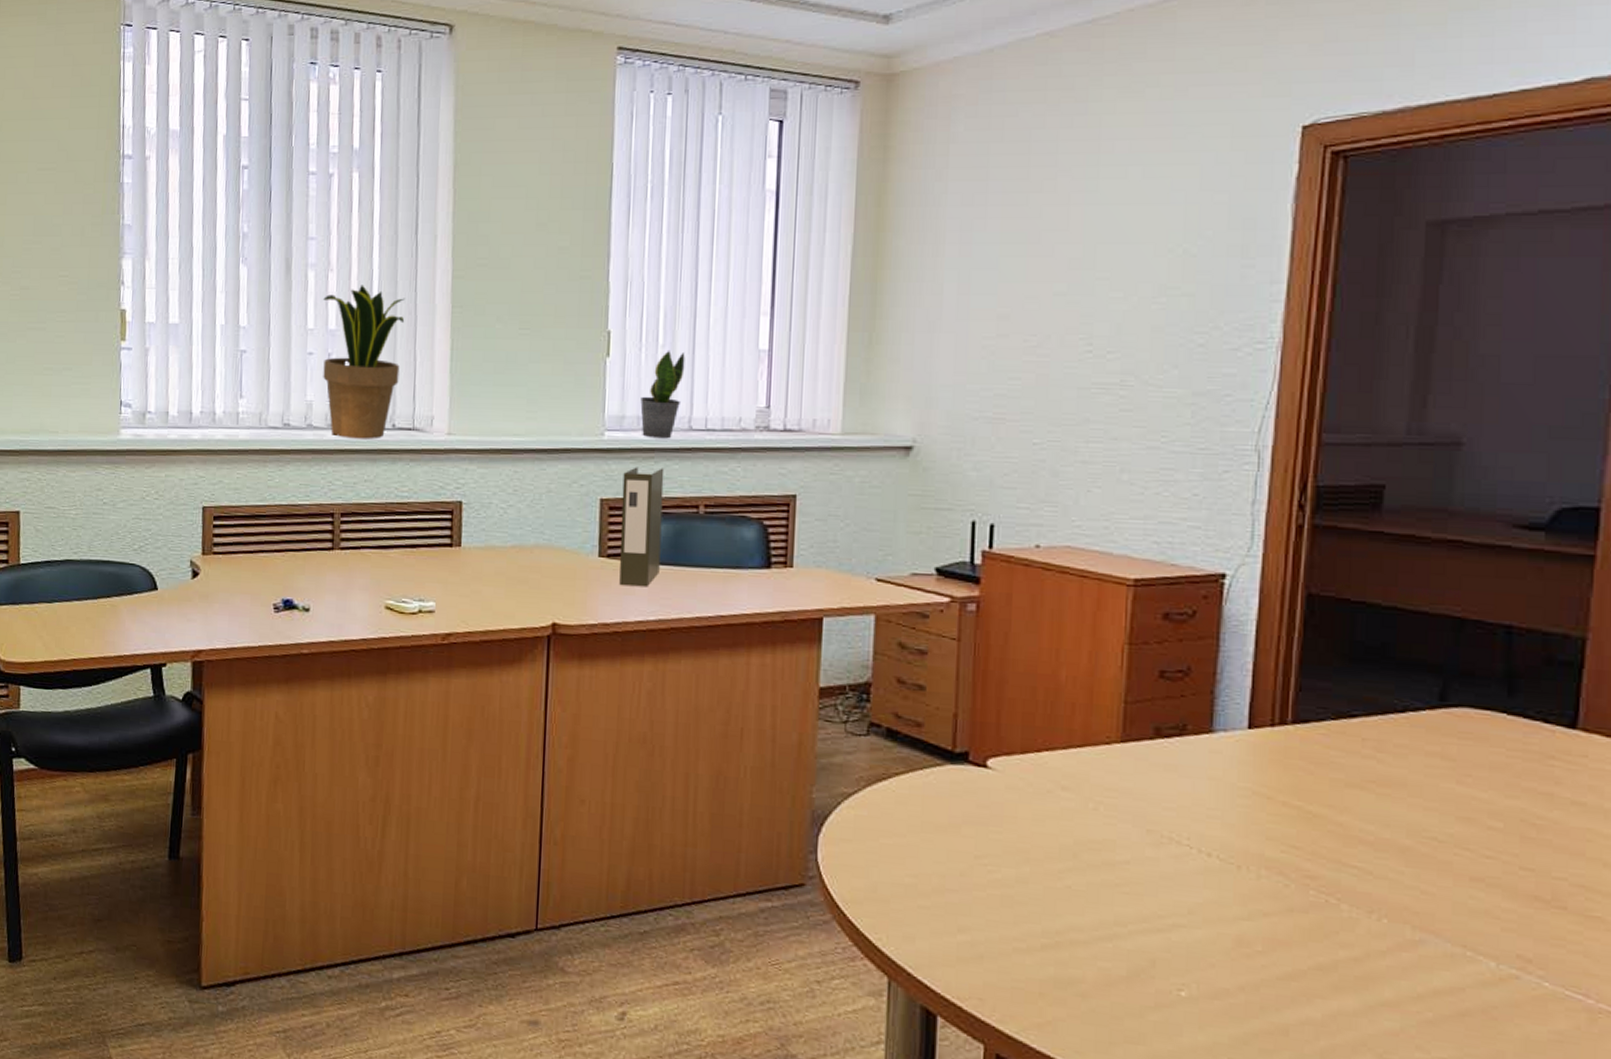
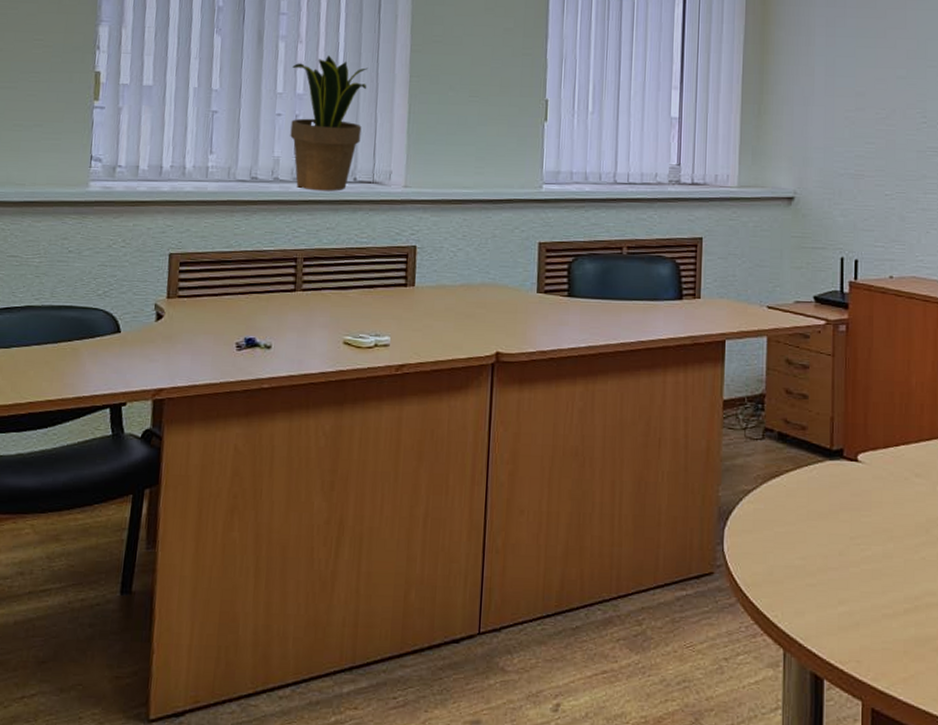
binder: present [619,467,665,587] -> none [555,215,594,319]
potted plant: present [640,350,685,439] -> none [573,116,611,191]

